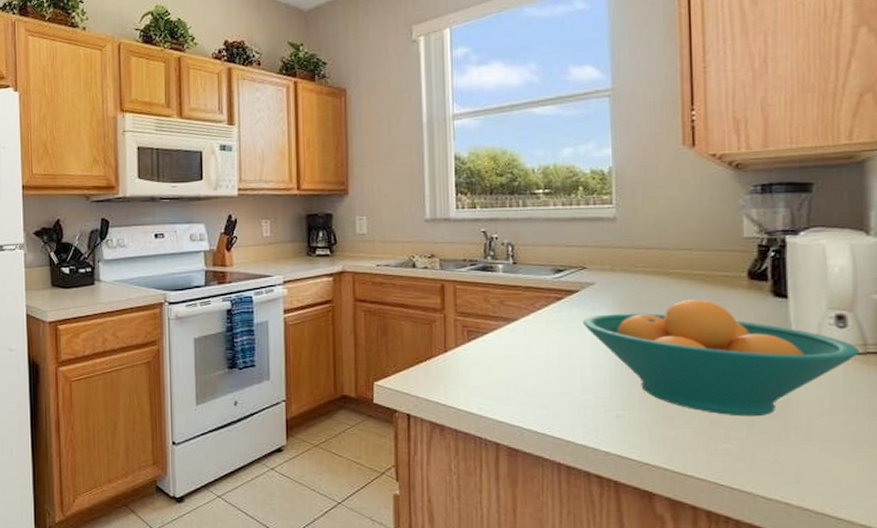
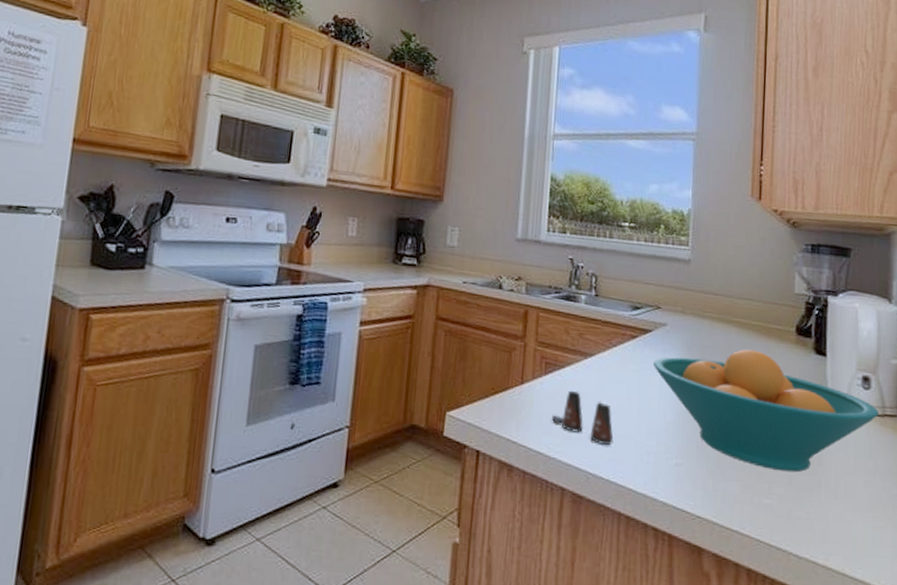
salt shaker: none [479,354,546,403] -> present [552,390,614,446]

